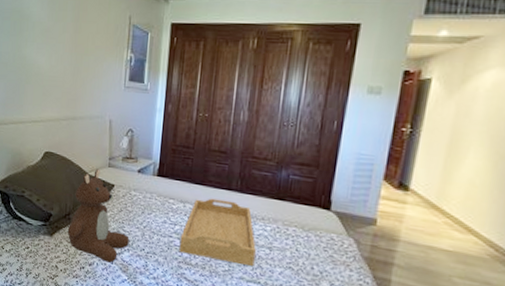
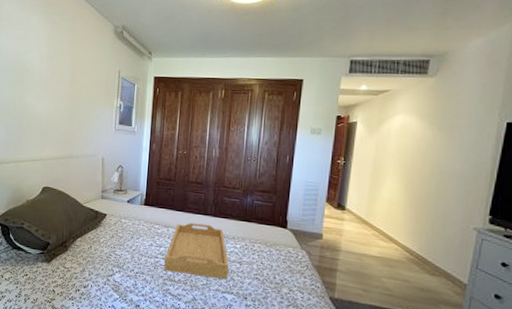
teddy bear: present [67,168,130,263] -> none [63,200,120,284]

